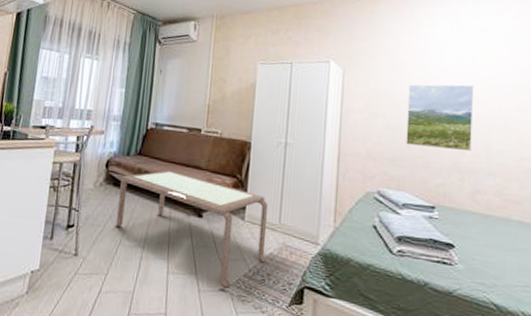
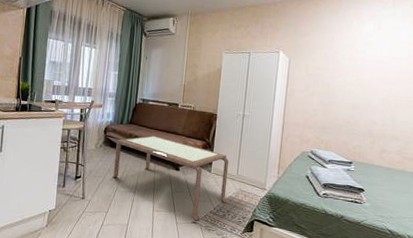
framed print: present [406,84,475,152] -> none [334,70,388,122]

